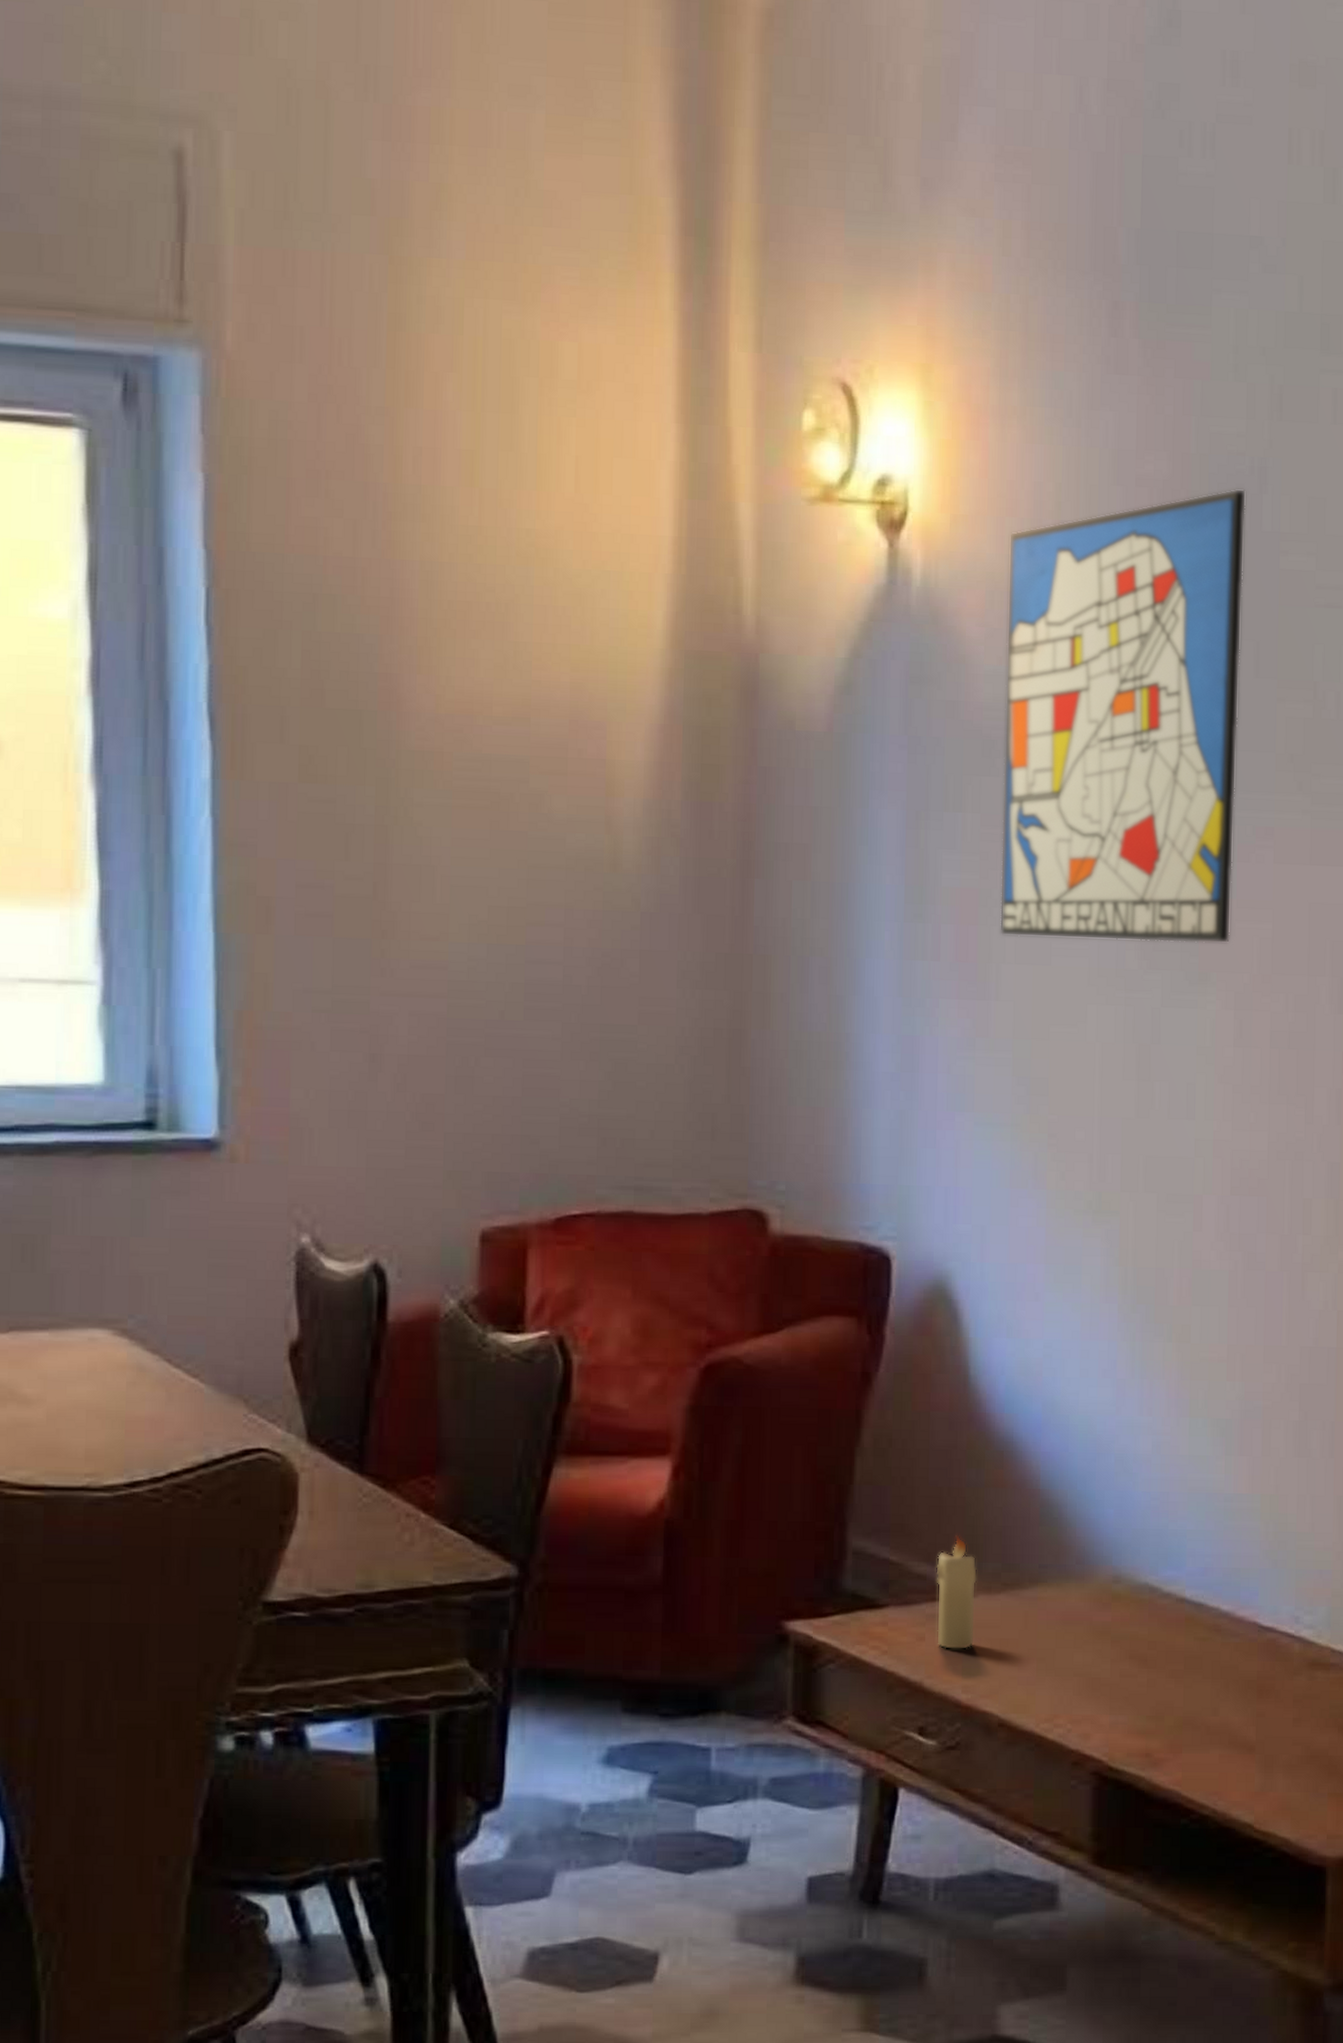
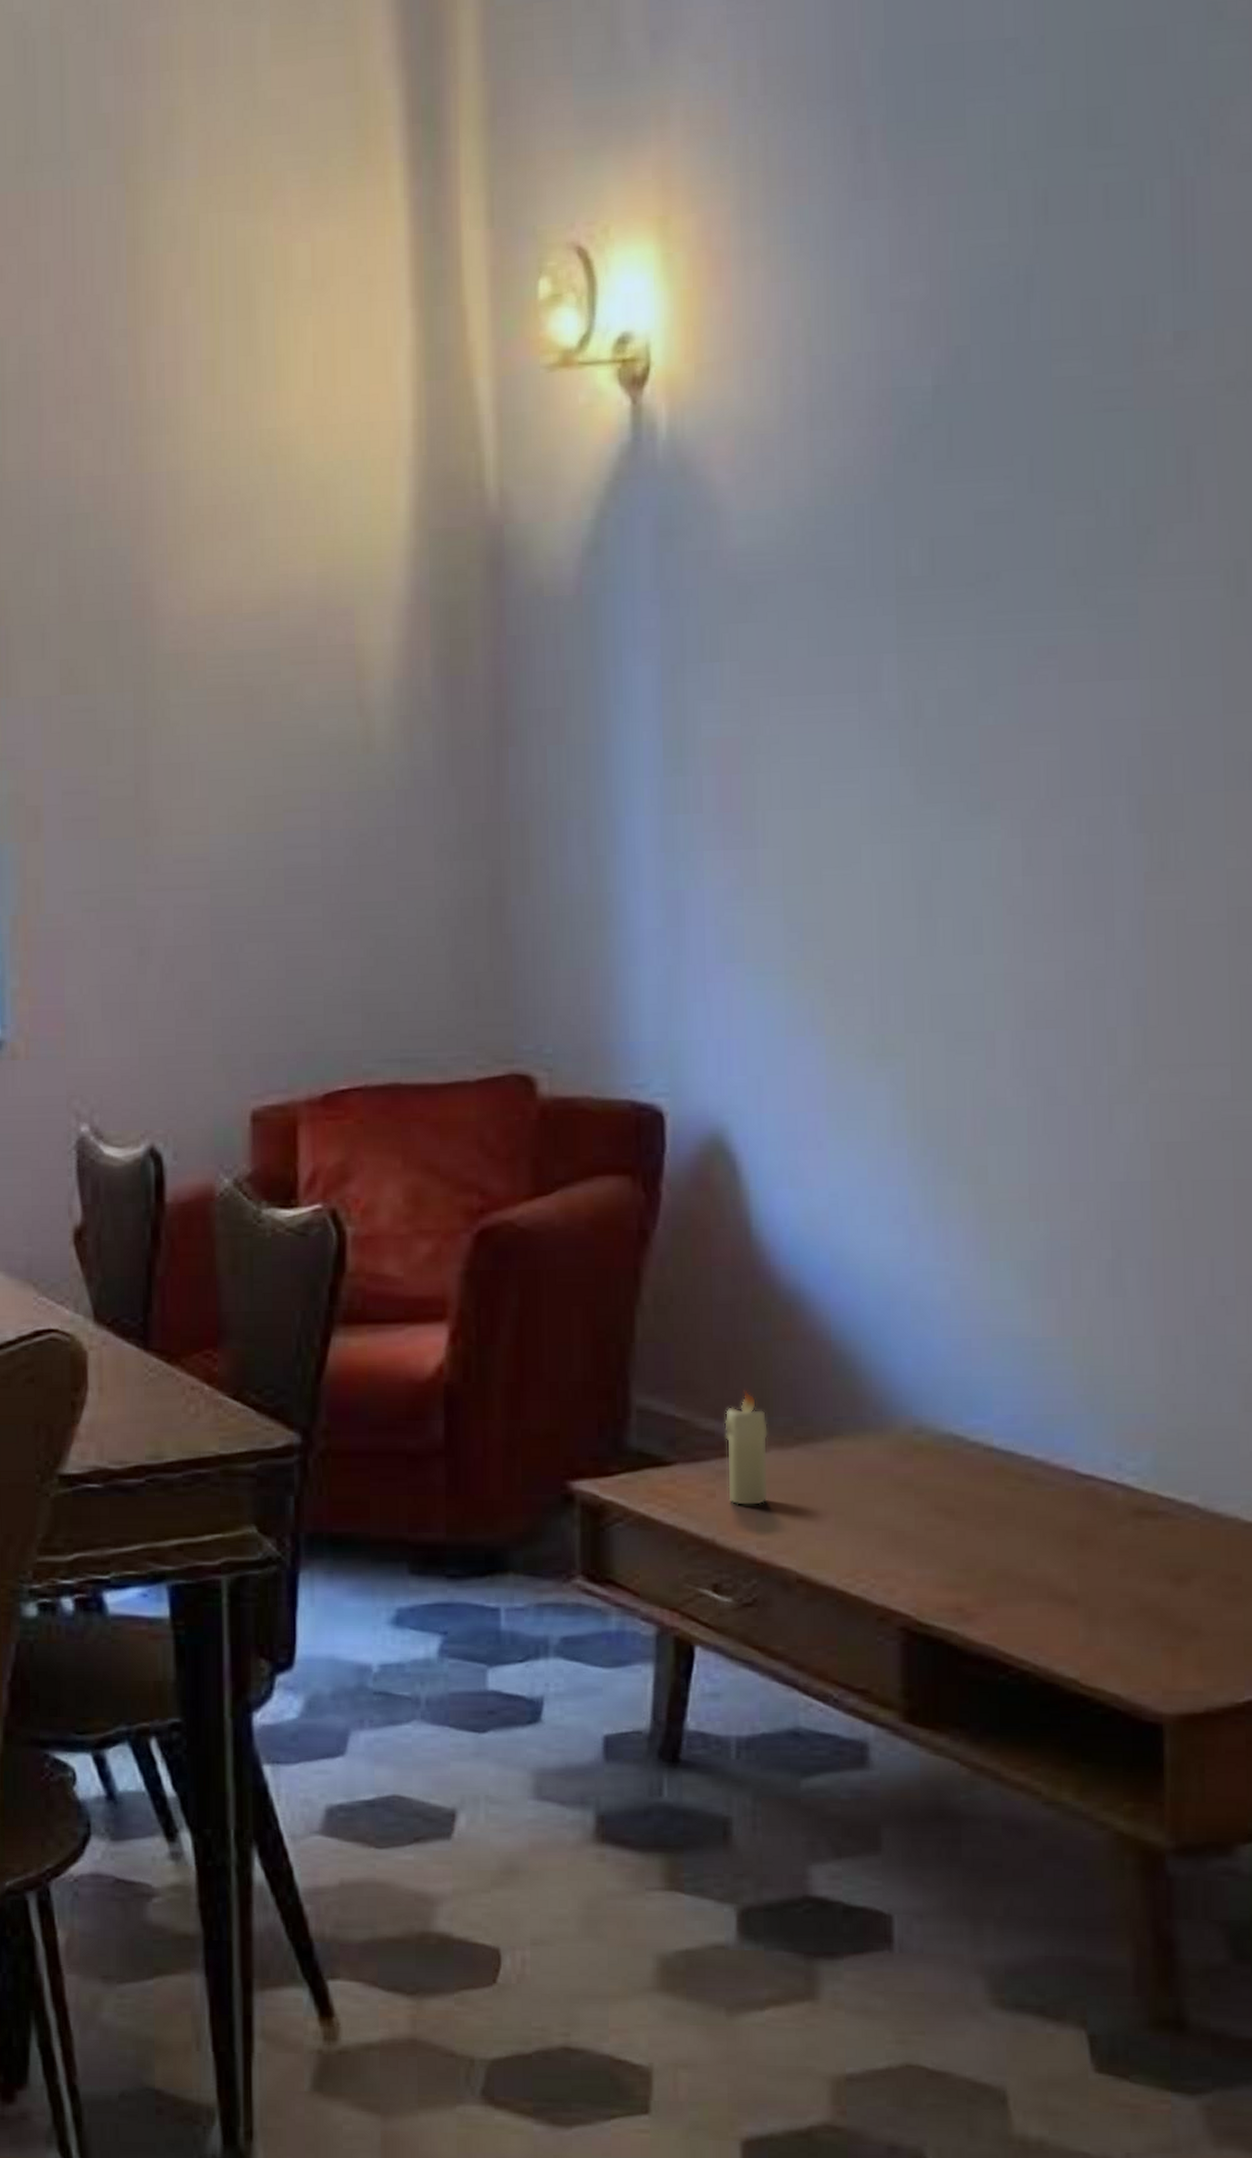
wall art: present [1000,488,1247,944] -> none [757,300,1015,782]

